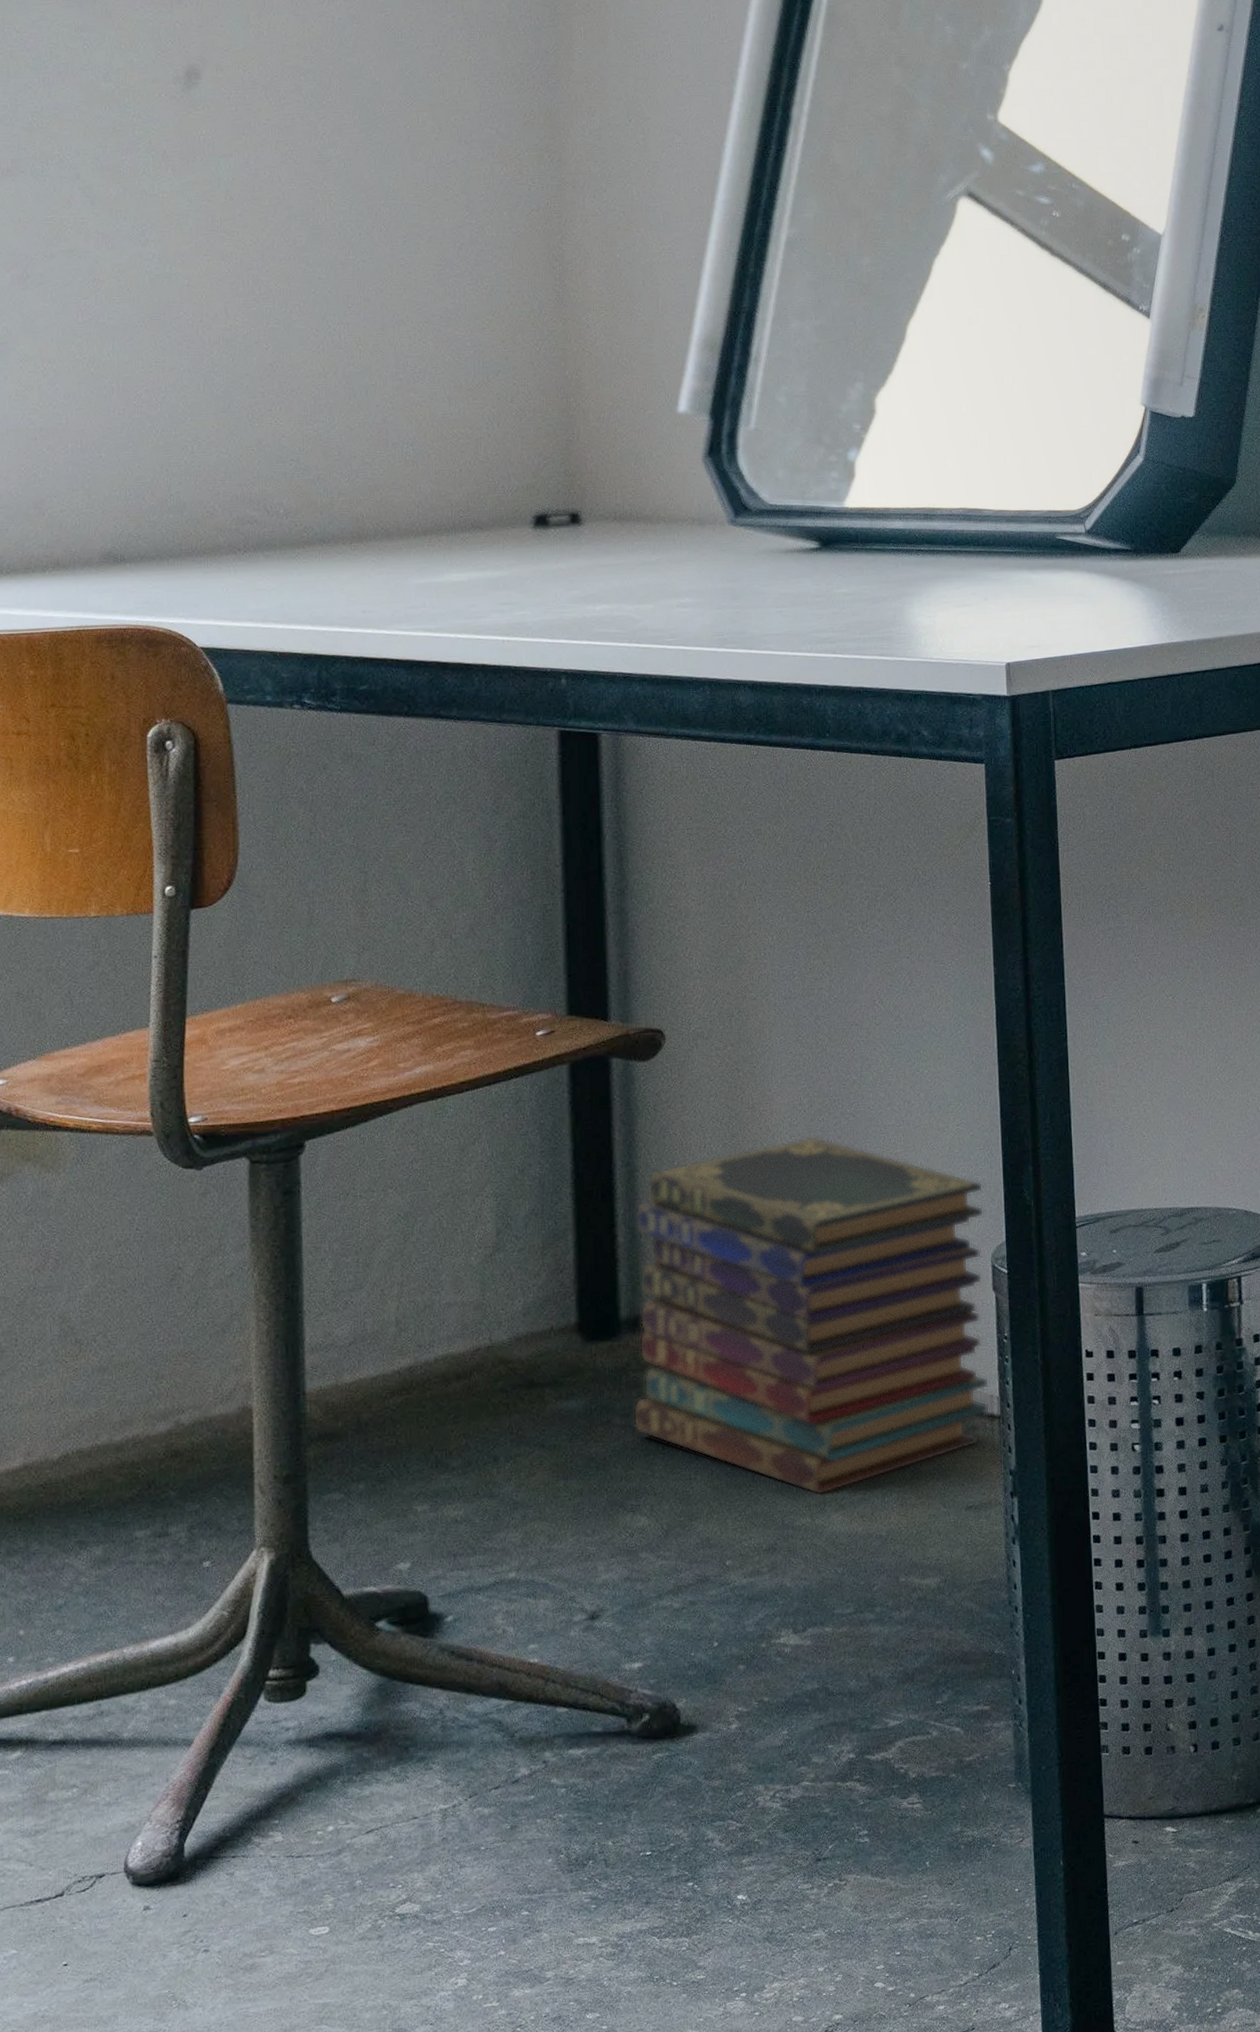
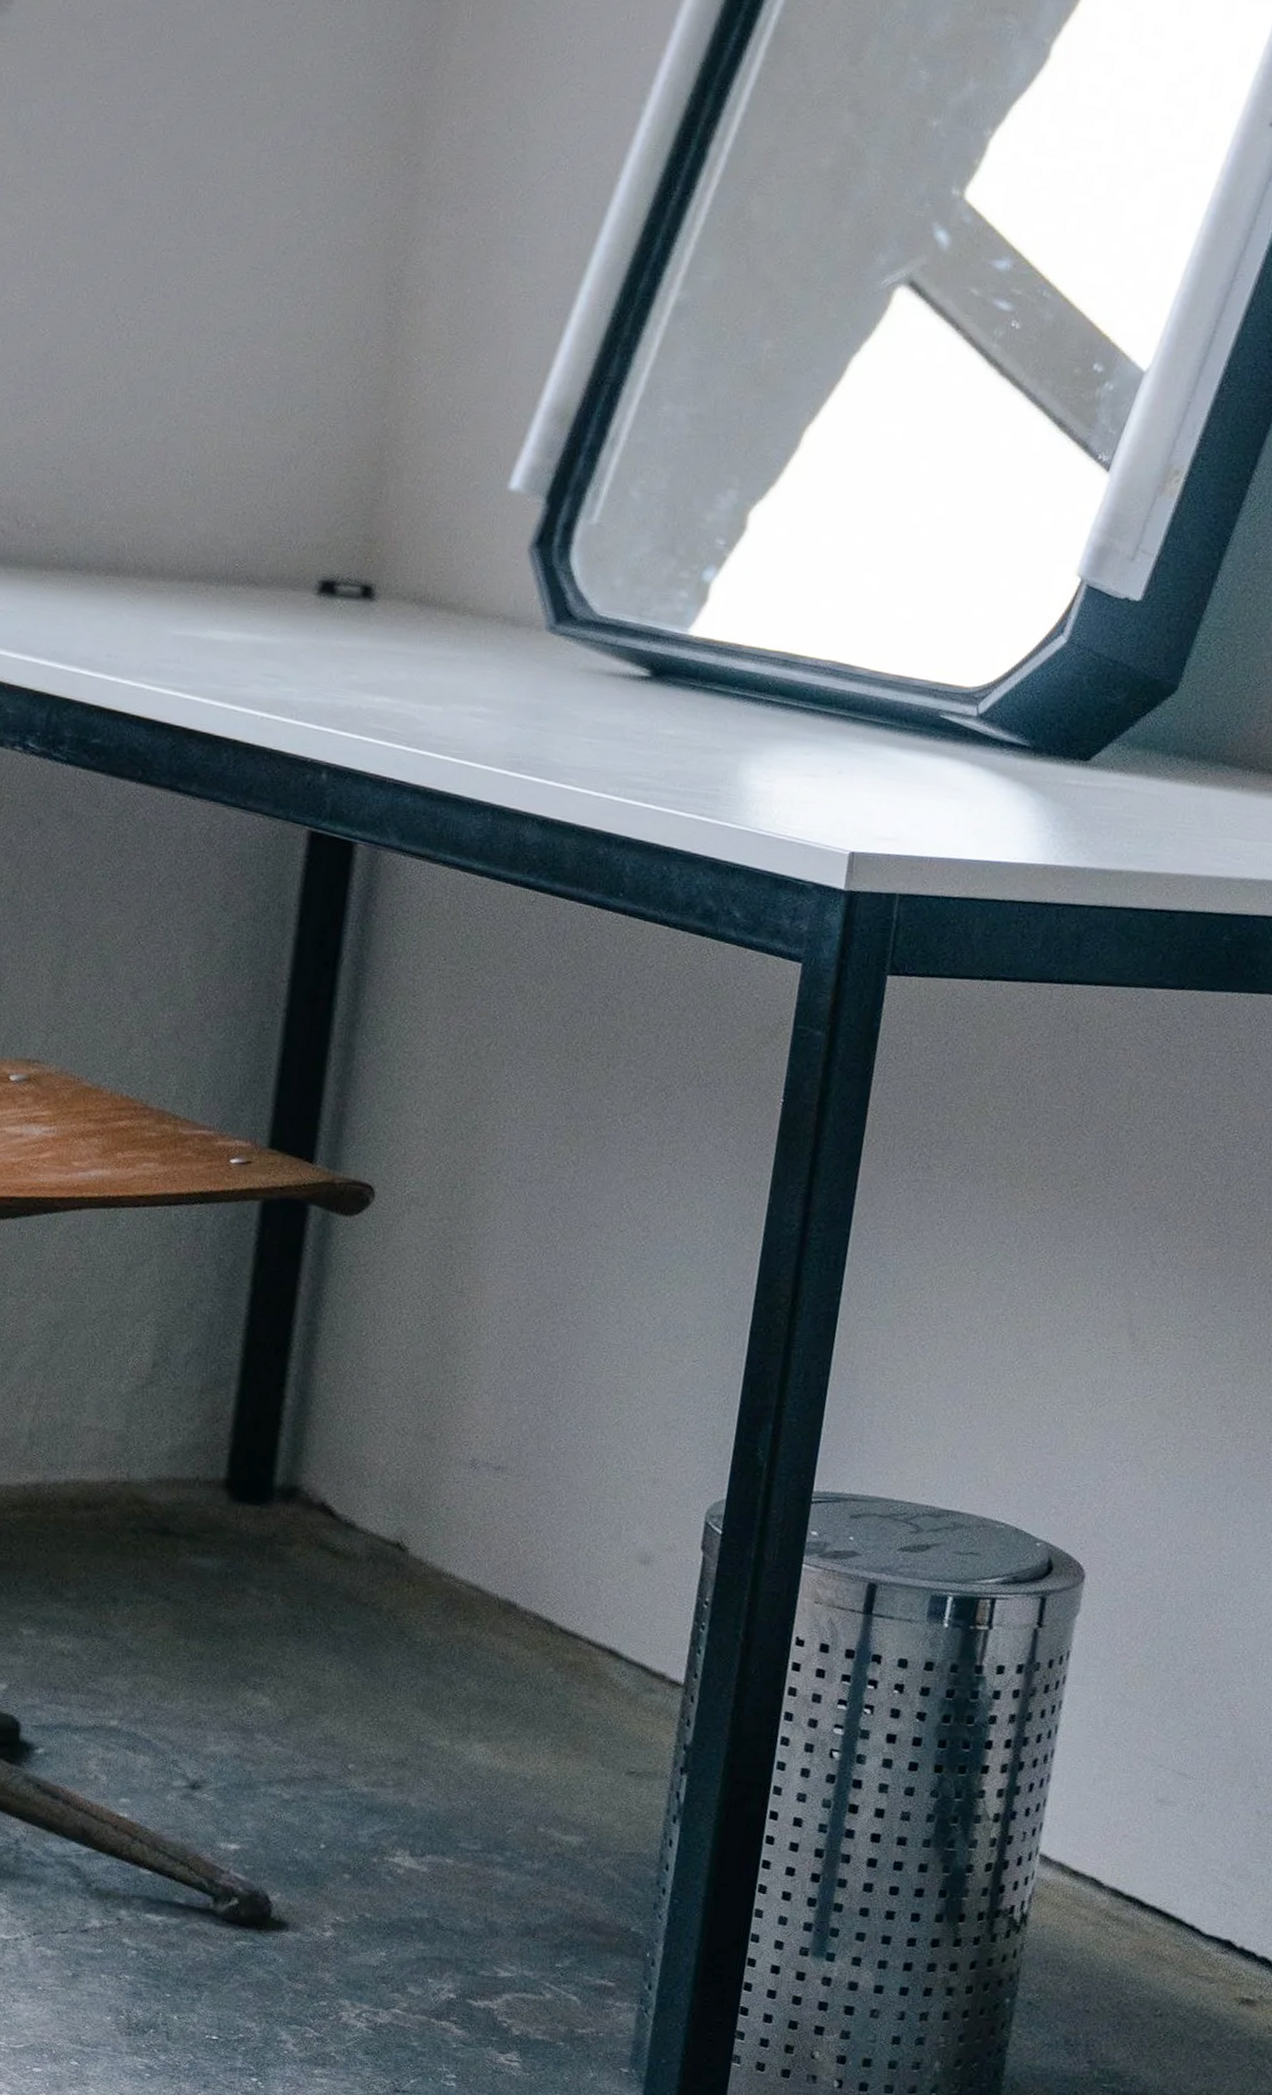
book stack: present [633,1136,990,1496] -> none [270,1335,712,1721]

